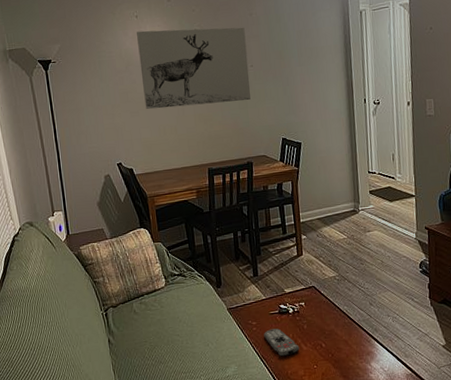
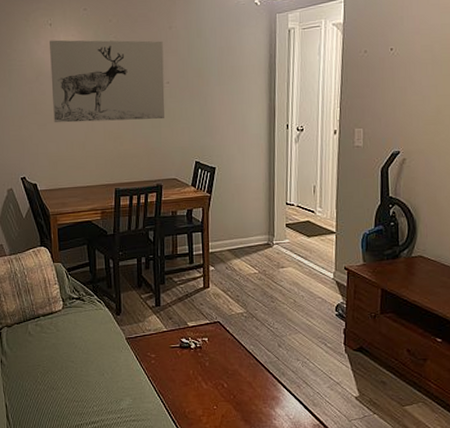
remote control: present [264,328,300,357] -> none [162,363,200,394]

